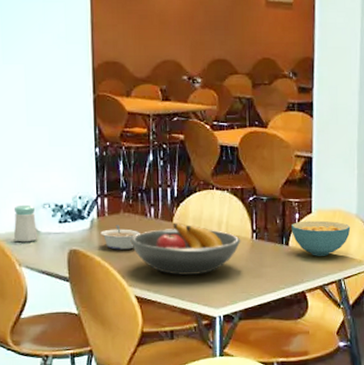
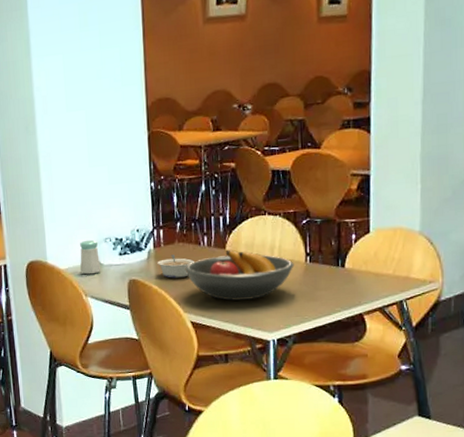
cereal bowl: present [291,220,351,256] -> none [348,240,414,277]

